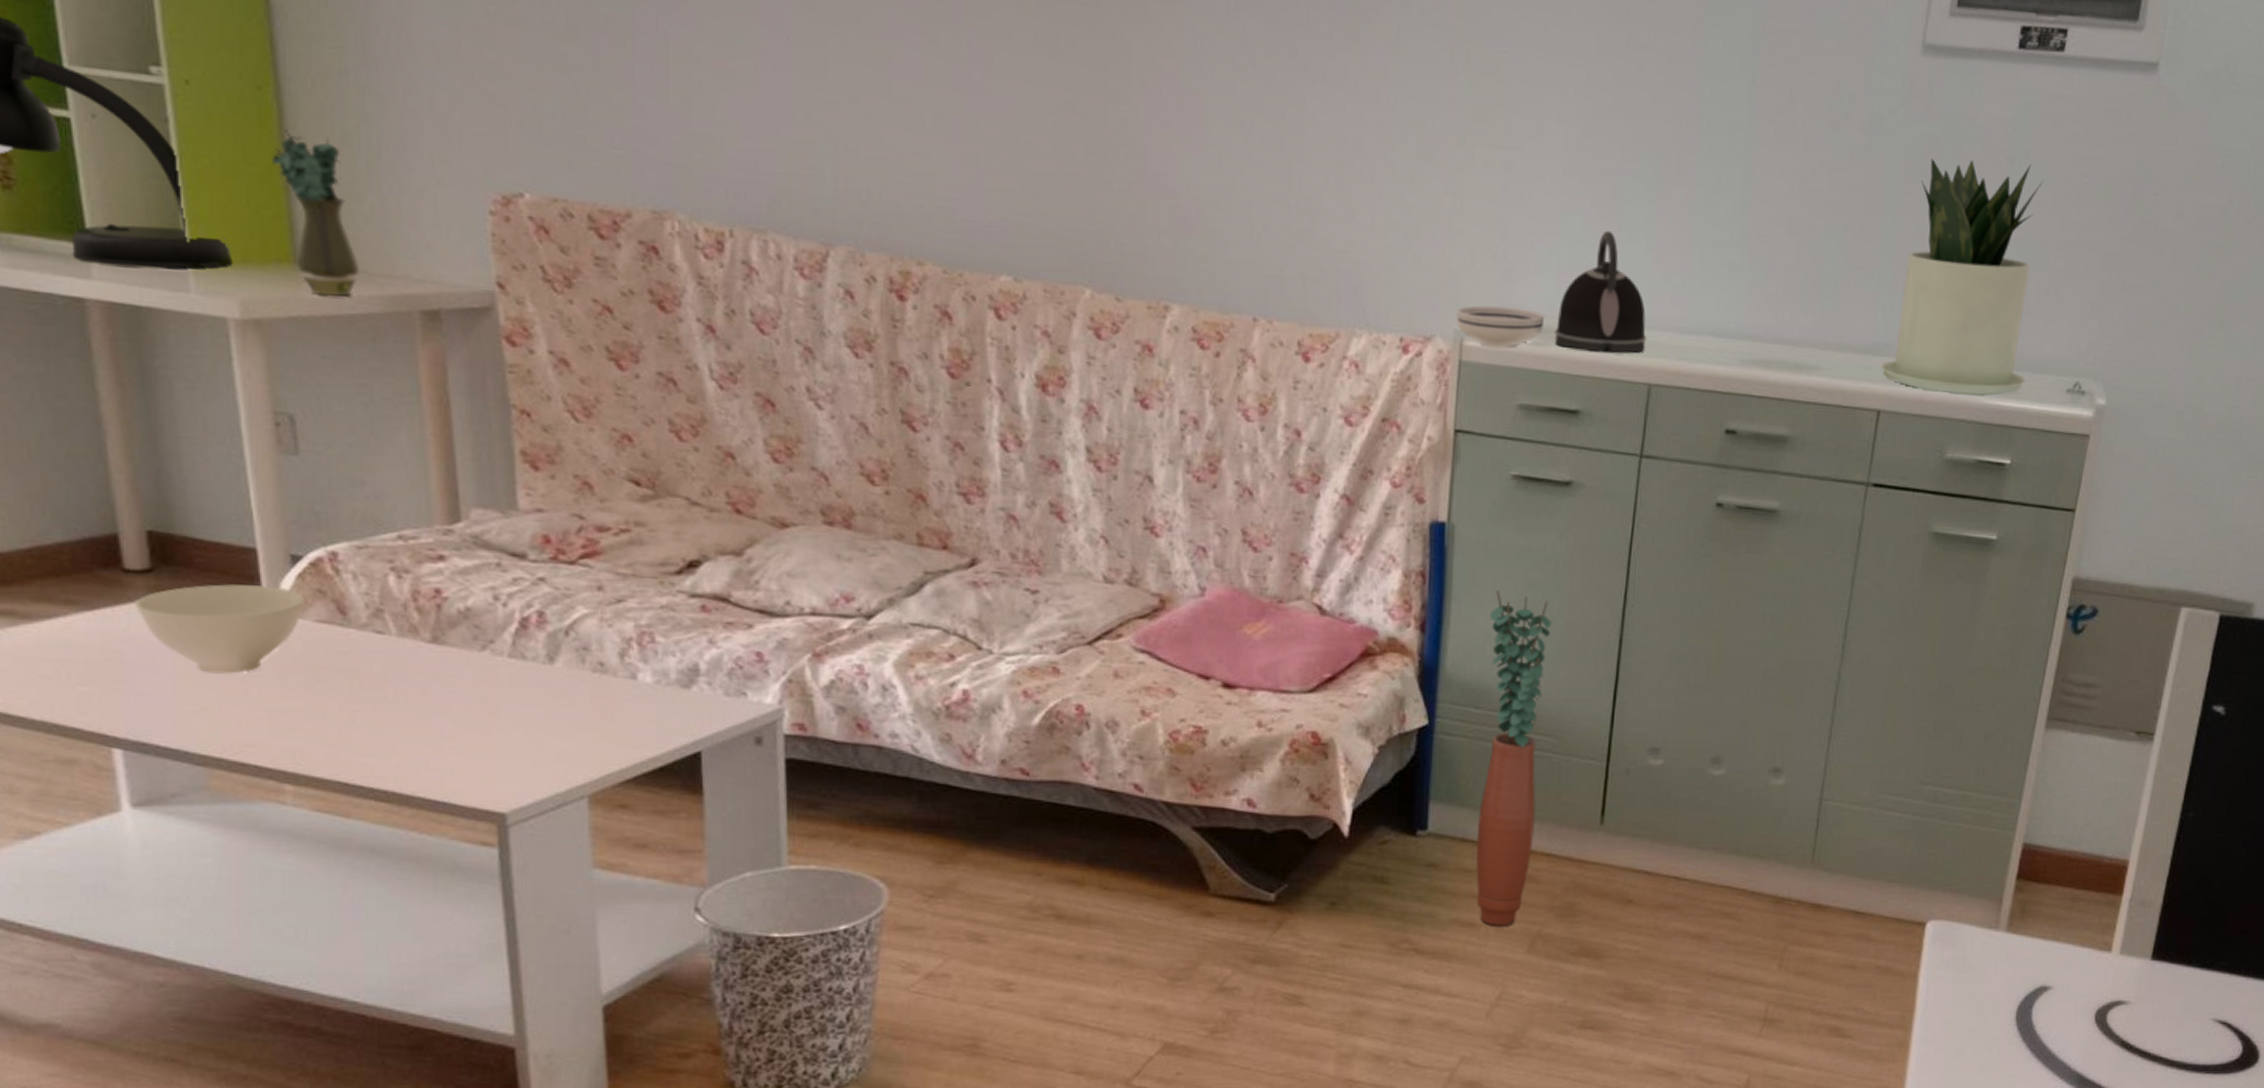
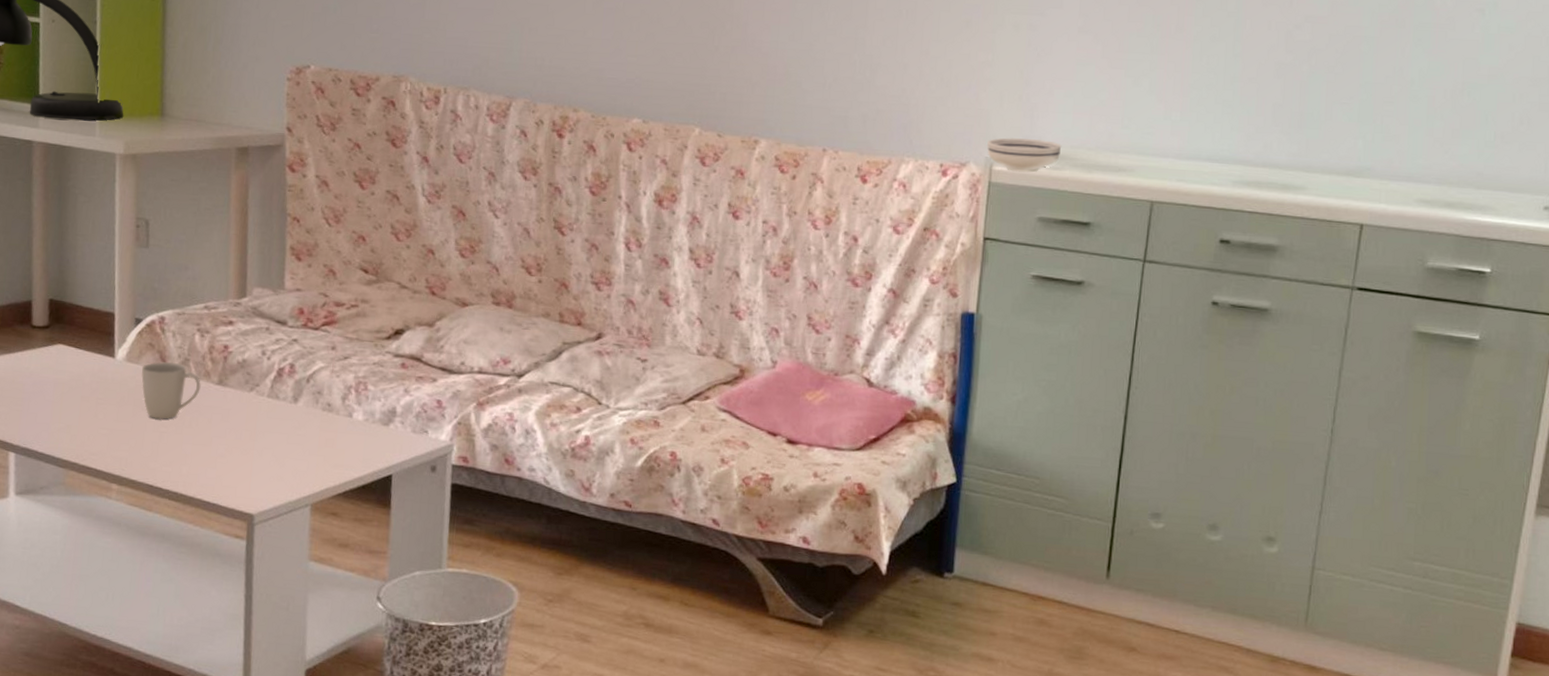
bowl: present [134,584,305,674] -> none [35,338,141,402]
vase: present [271,129,359,296] -> none [155,26,201,138]
mug: none [311,615,405,694] -> present [141,362,201,420]
vase: present [1476,589,1552,926] -> none [994,370,1065,663]
kettle: present [1554,230,1647,354] -> none [1069,76,1150,176]
planter: present [1880,158,2044,396] -> none [1362,11,1515,212]

